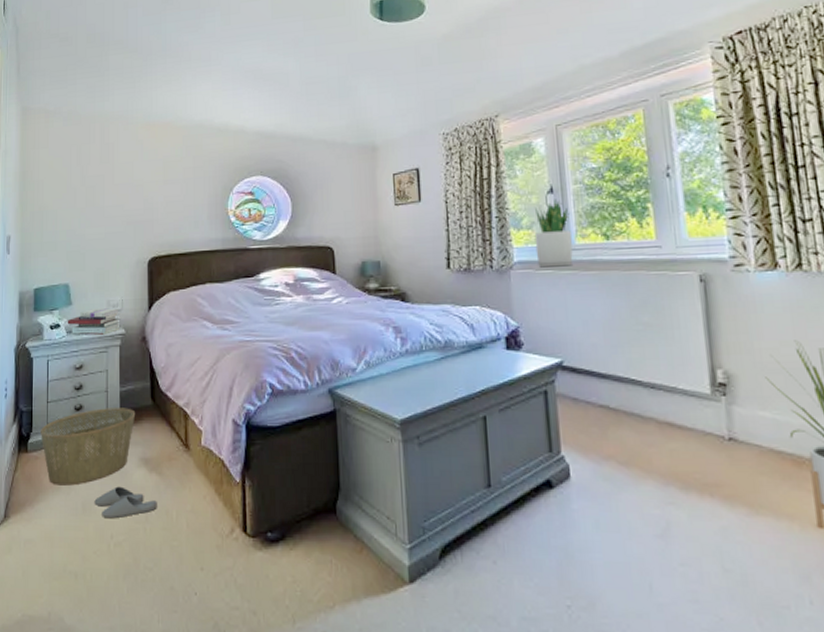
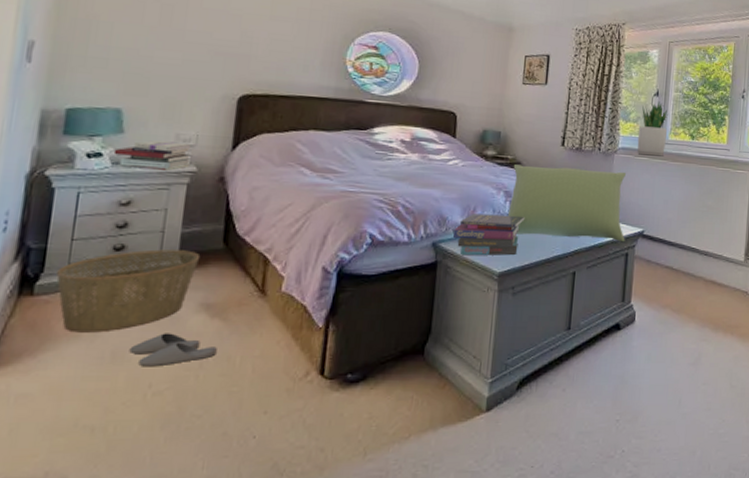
books: none [346,353,419,402] -> present [452,213,525,256]
cushion: none [398,290,541,377] -> present [507,164,627,242]

